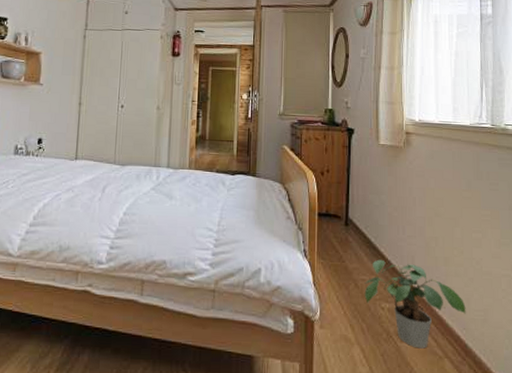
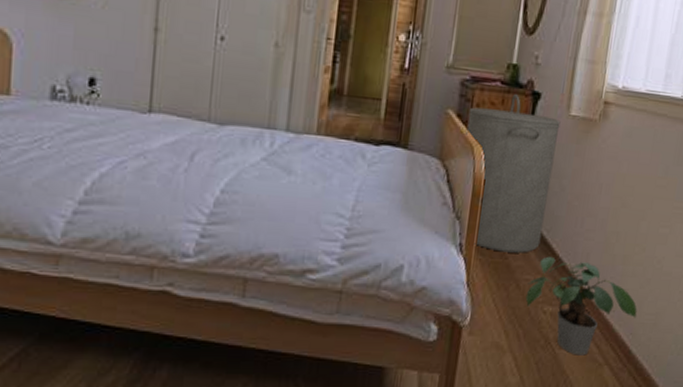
laundry hamper: none [299,131,373,257] -> present [466,94,561,253]

